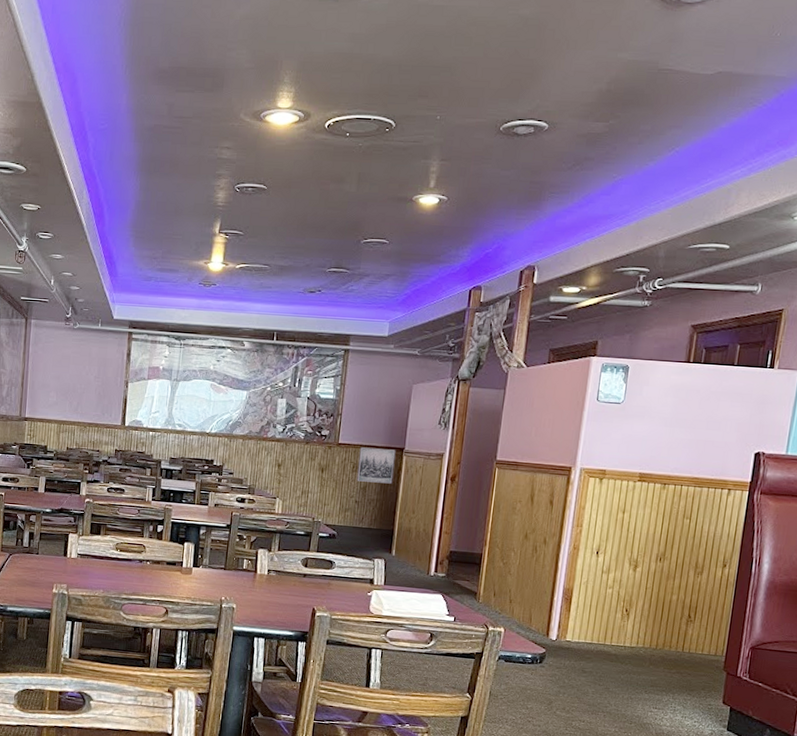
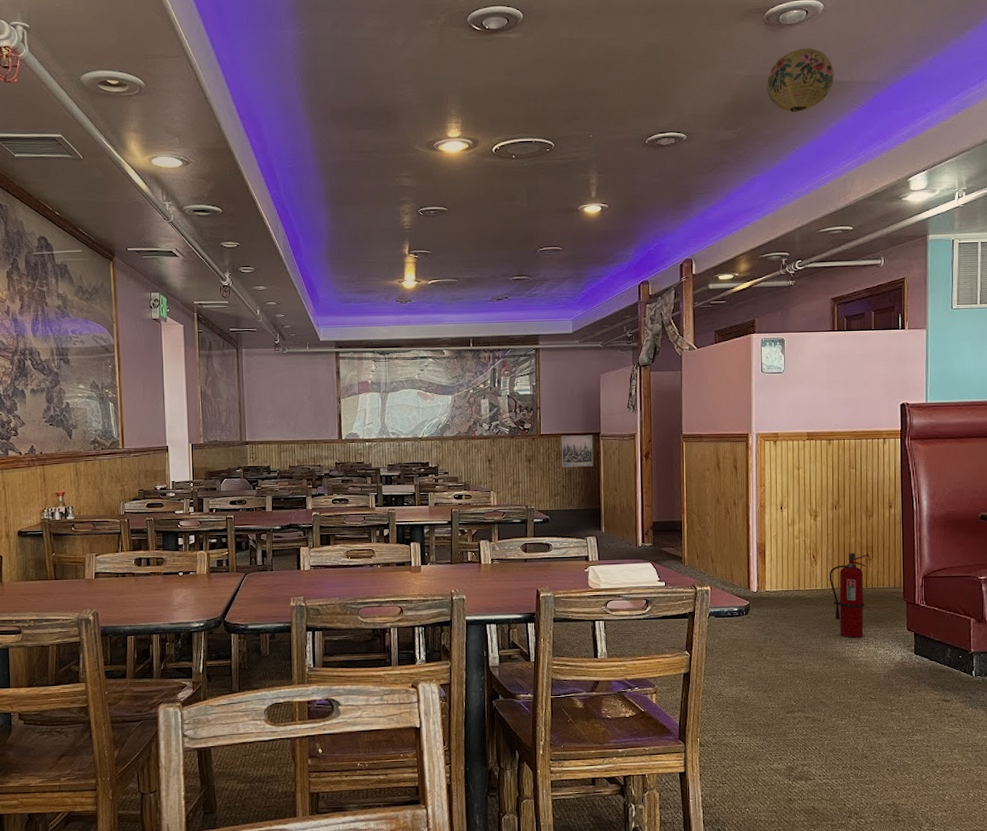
fire extinguisher: none [640,611,691,705] -> present [829,553,869,638]
paper lantern: none [651,32,737,108] -> present [767,48,835,113]

